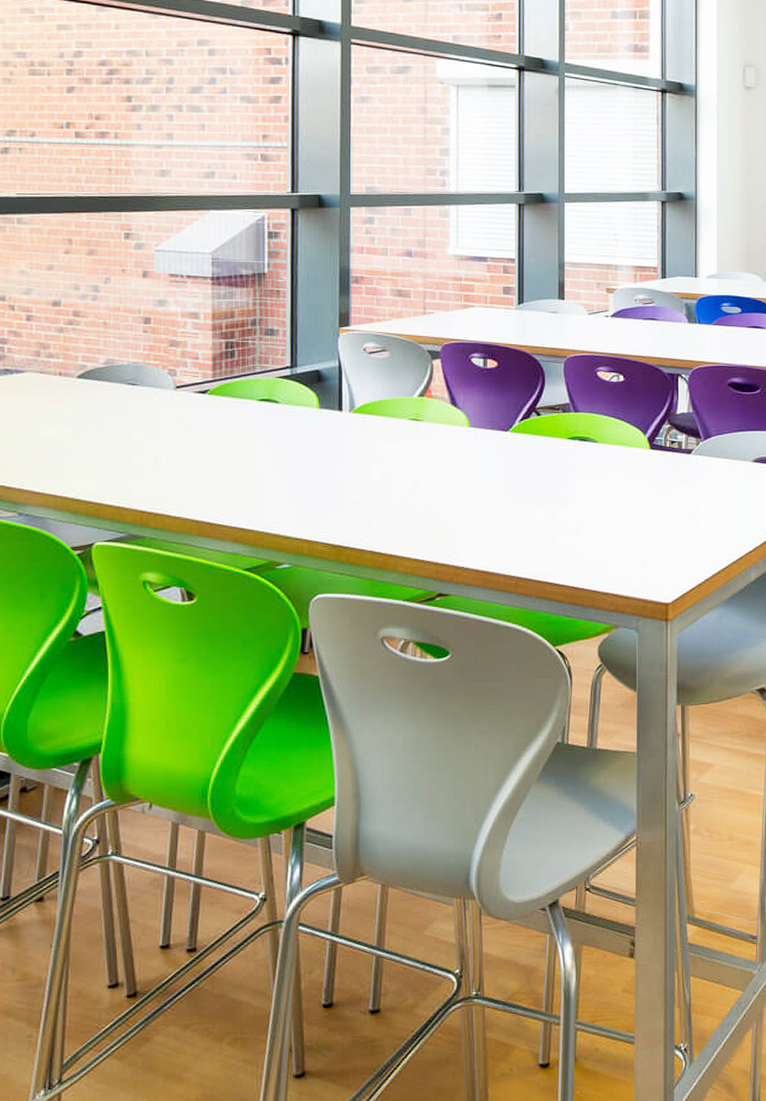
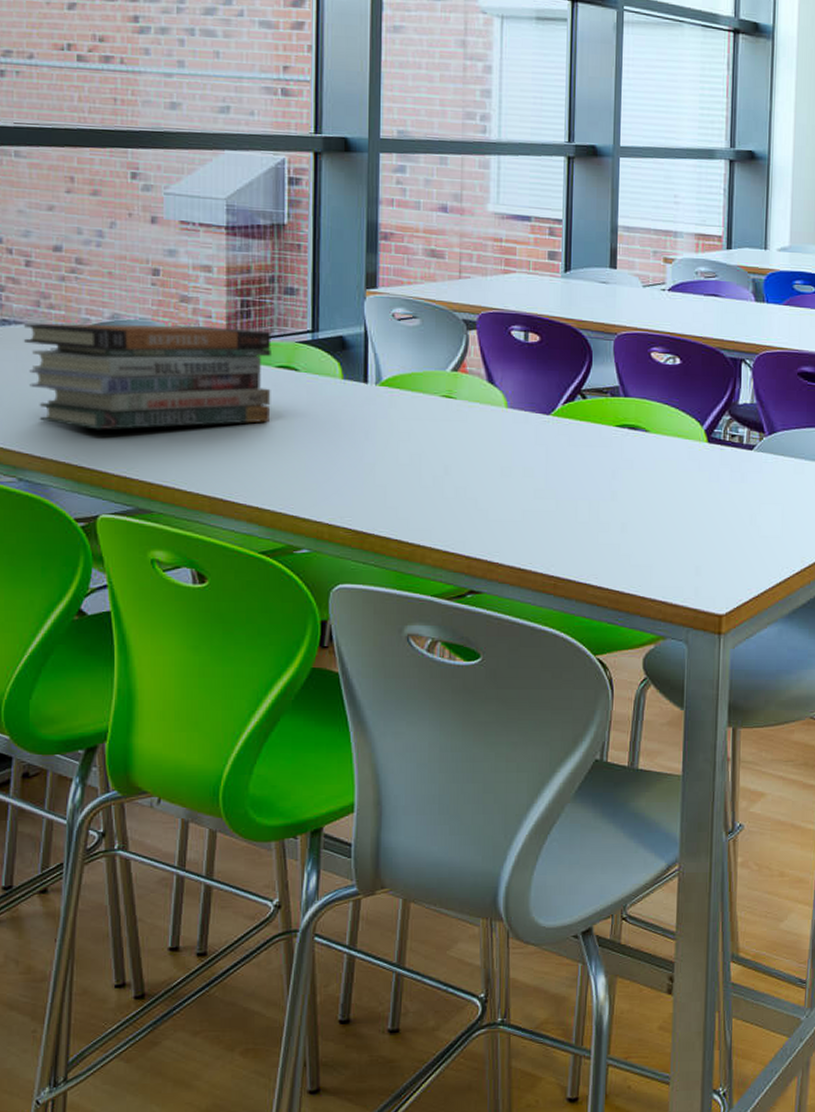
book stack: none [24,366,254,465] -> present [23,323,272,430]

